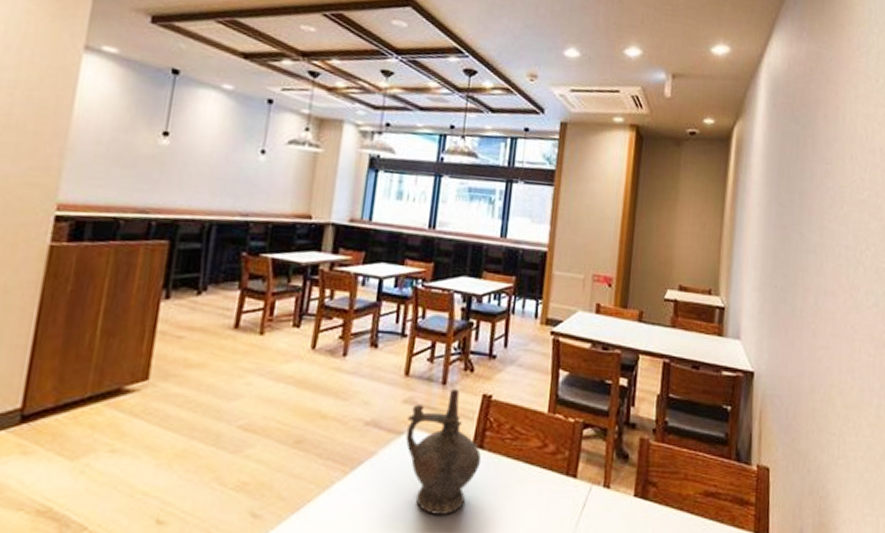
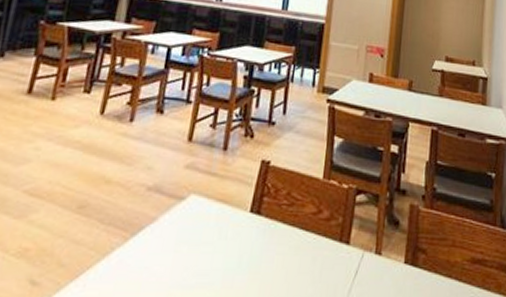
ceremonial vessel: present [405,388,481,515] -> none [186,154,258,282]

